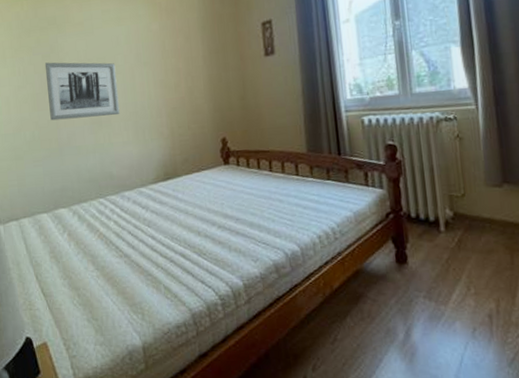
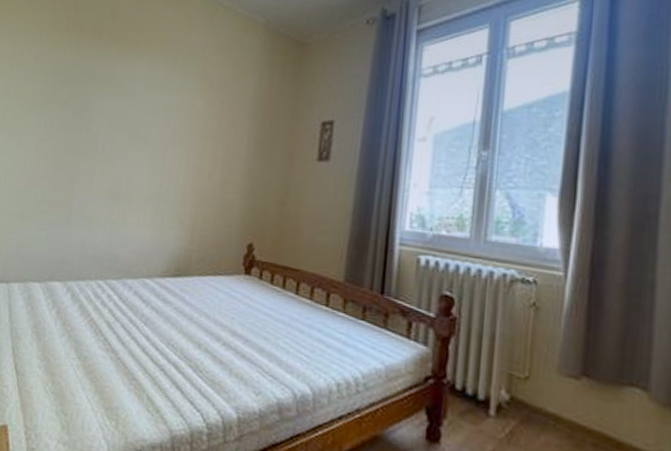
wall art: present [44,62,120,121] -> none [66,119,148,192]

